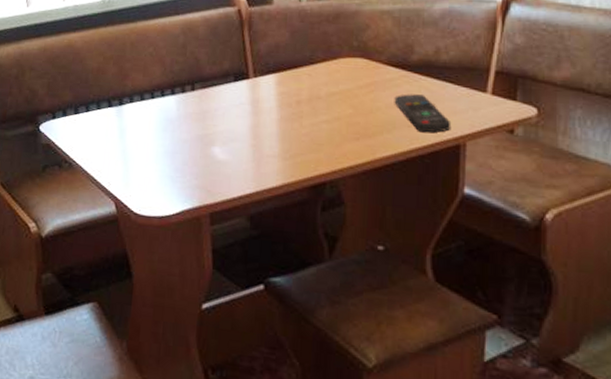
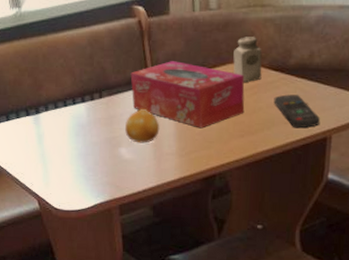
fruit: none [219,103,260,143] -> present [125,108,160,144]
tissue box: none [227,53,360,129] -> present [130,61,245,129]
salt shaker: none [345,29,380,80] -> present [233,37,262,83]

